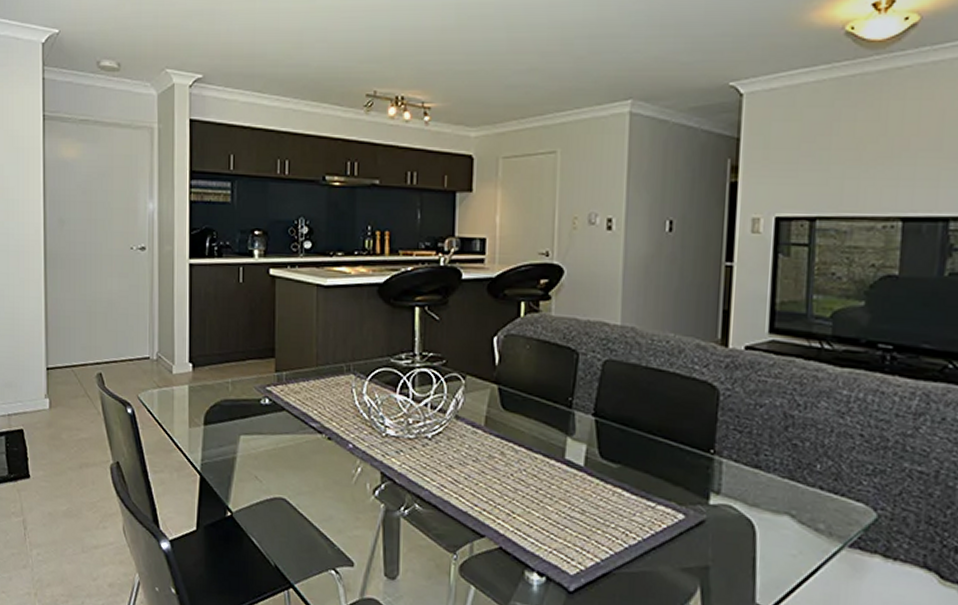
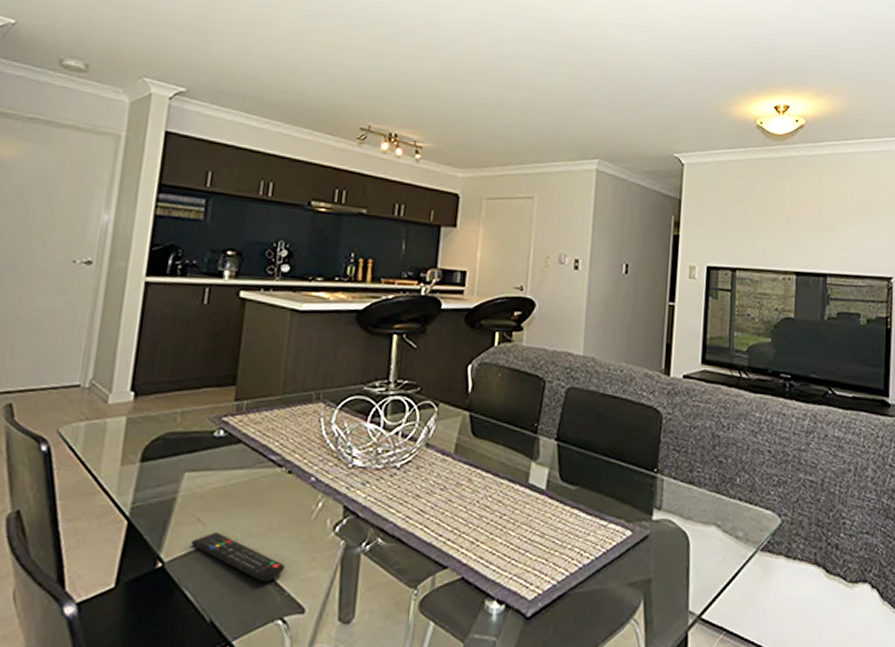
remote control: none [252,488,333,536] -> present [191,531,285,582]

